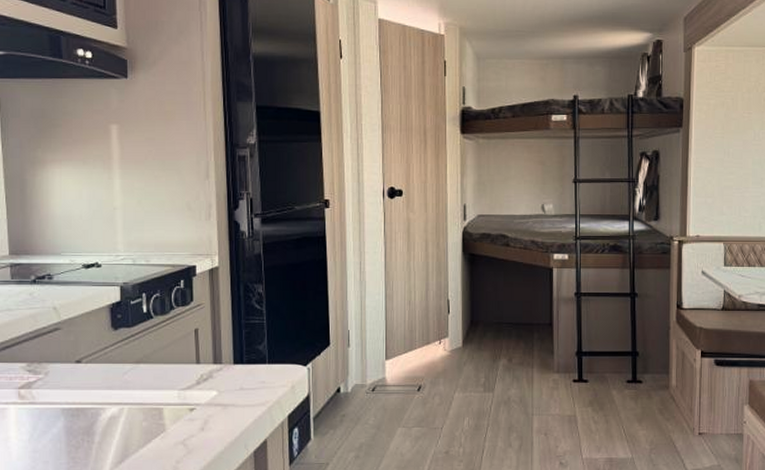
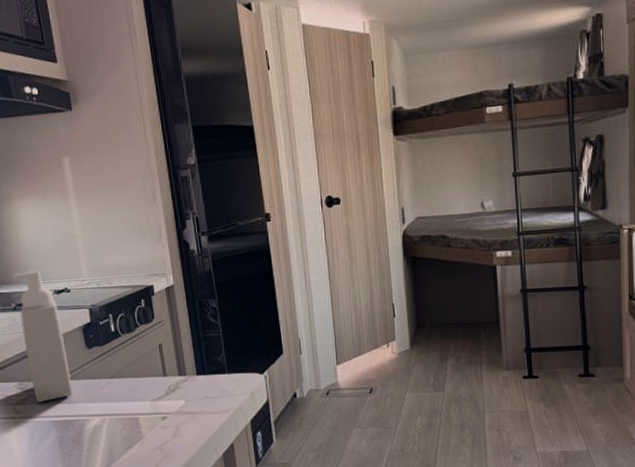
soap bottle: none [35,242,90,387] -> present [11,271,72,402]

